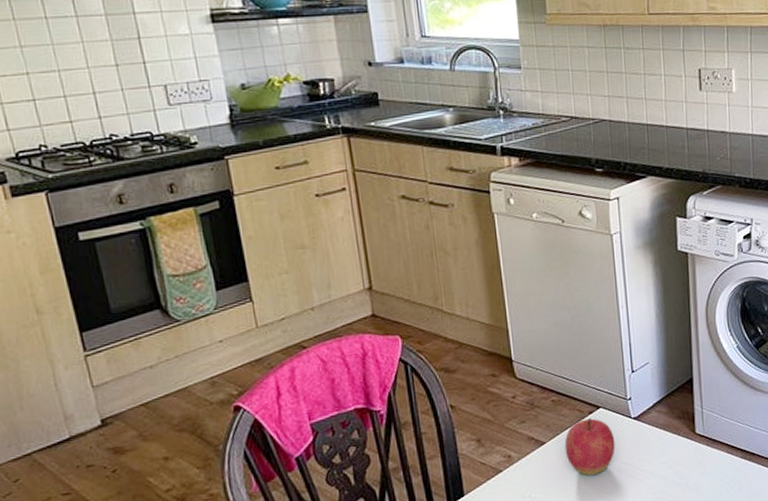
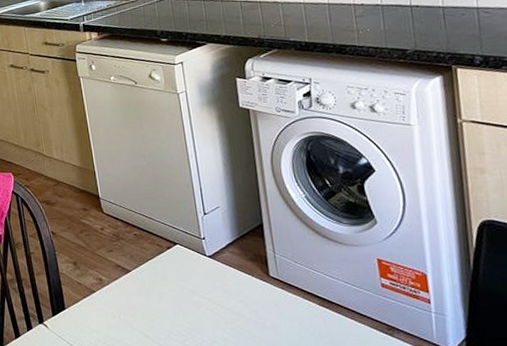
apple: present [564,418,615,476] -> none [147,253,193,305]

